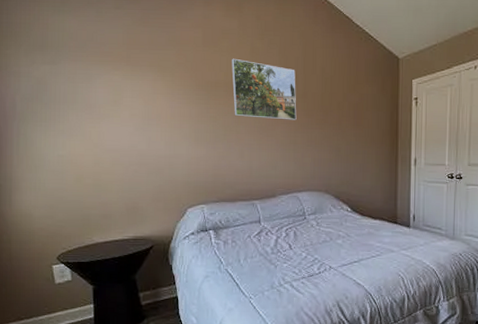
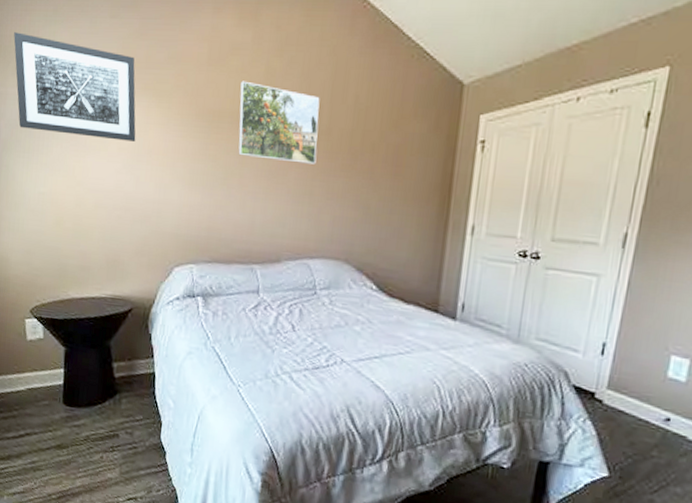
wall art: none [24,20,145,109] -> present [14,32,136,142]

